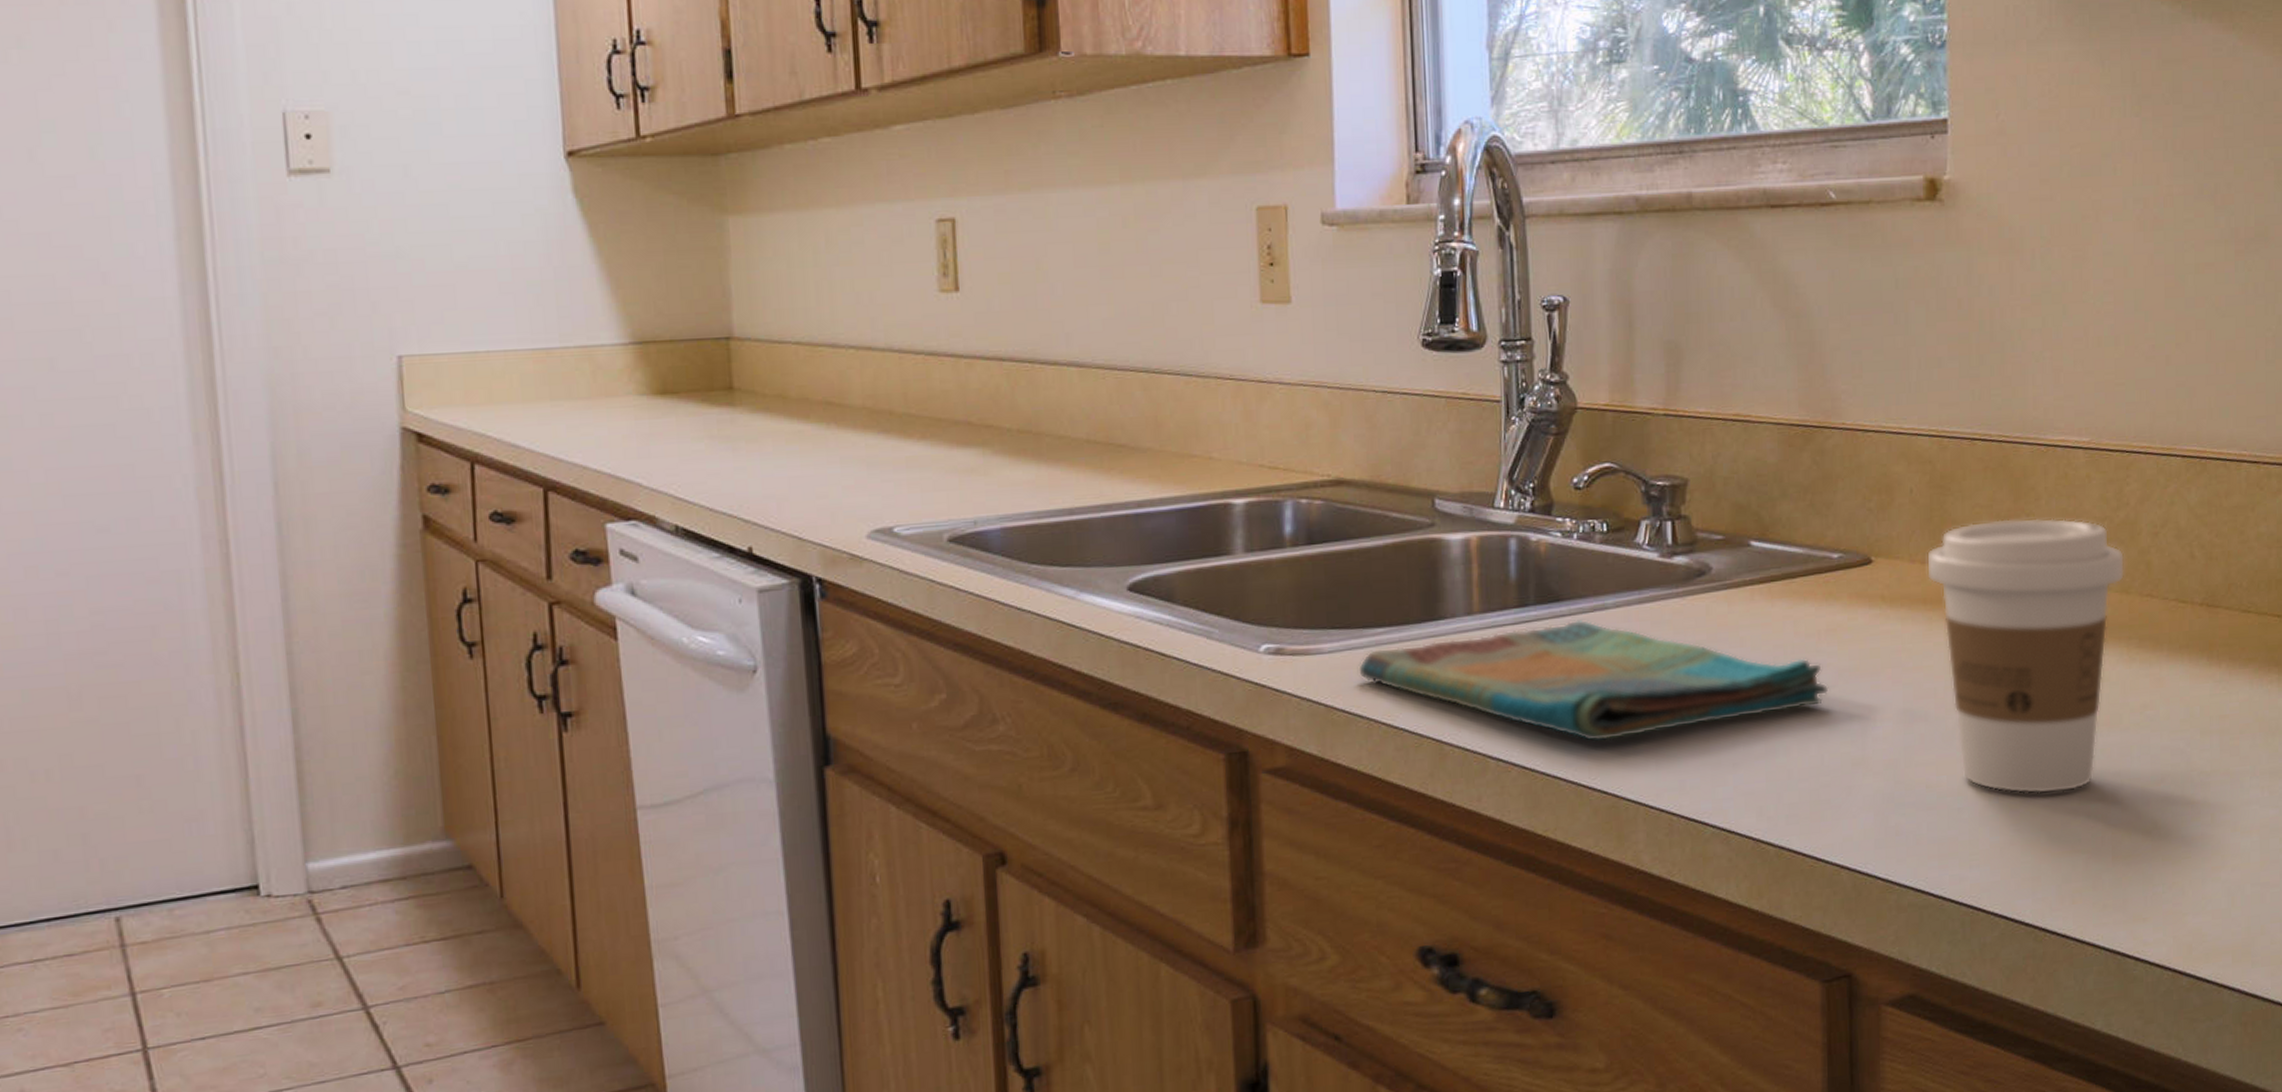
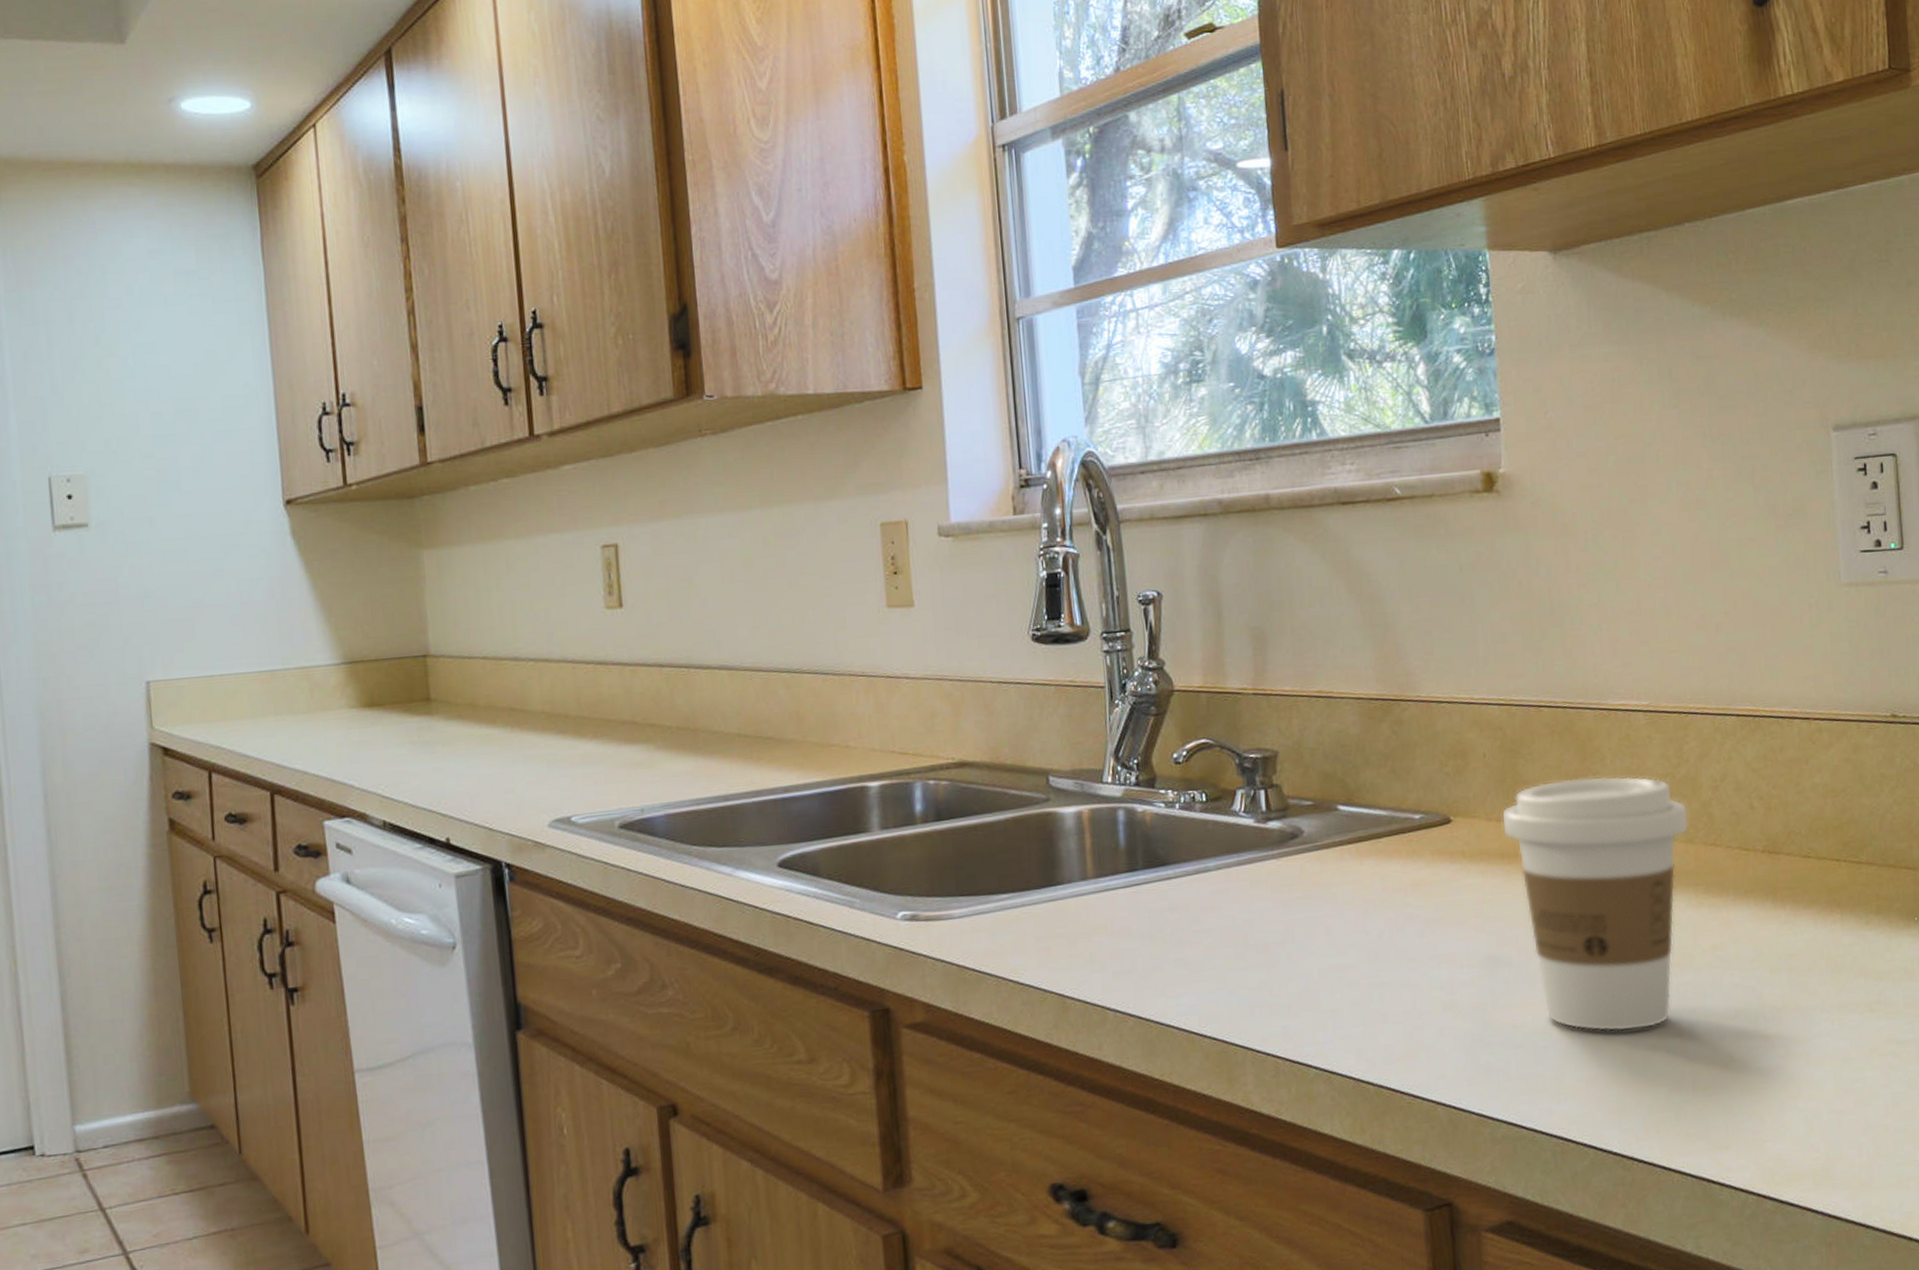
dish towel: present [1358,619,1829,742] -> none [986,881,1417,993]

